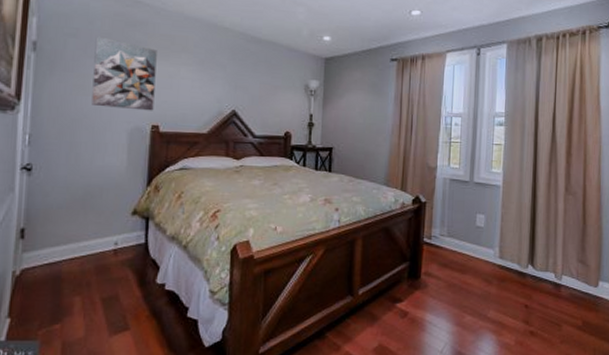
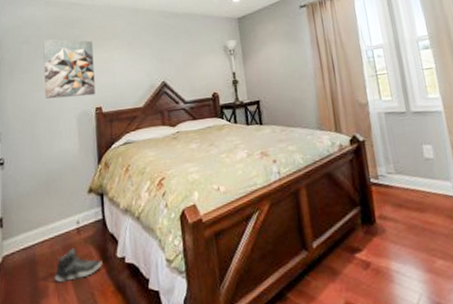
sneaker: none [81,269,139,303] -> present [54,248,102,283]

